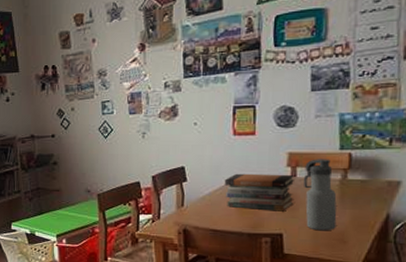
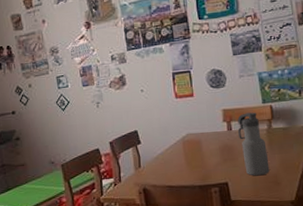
book stack: present [224,173,294,212] -> none [173,128,233,164]

